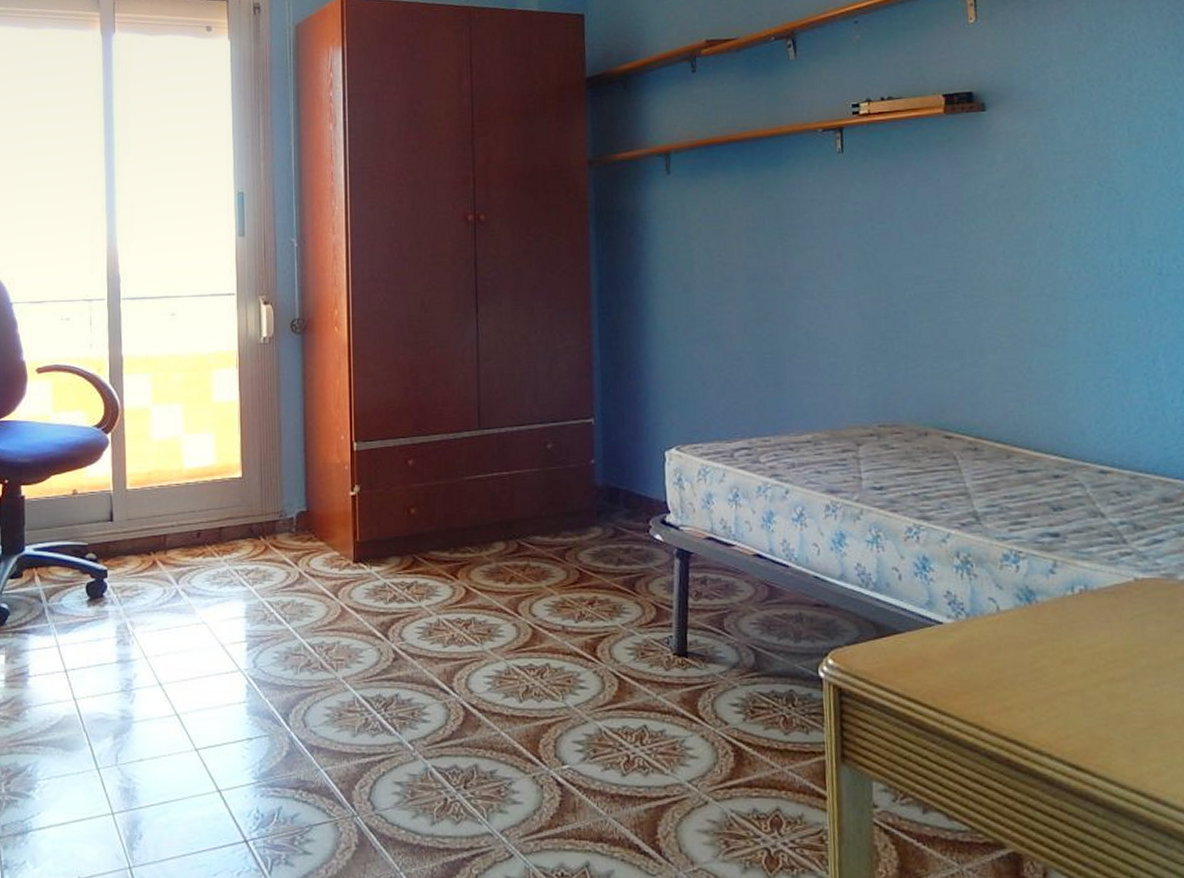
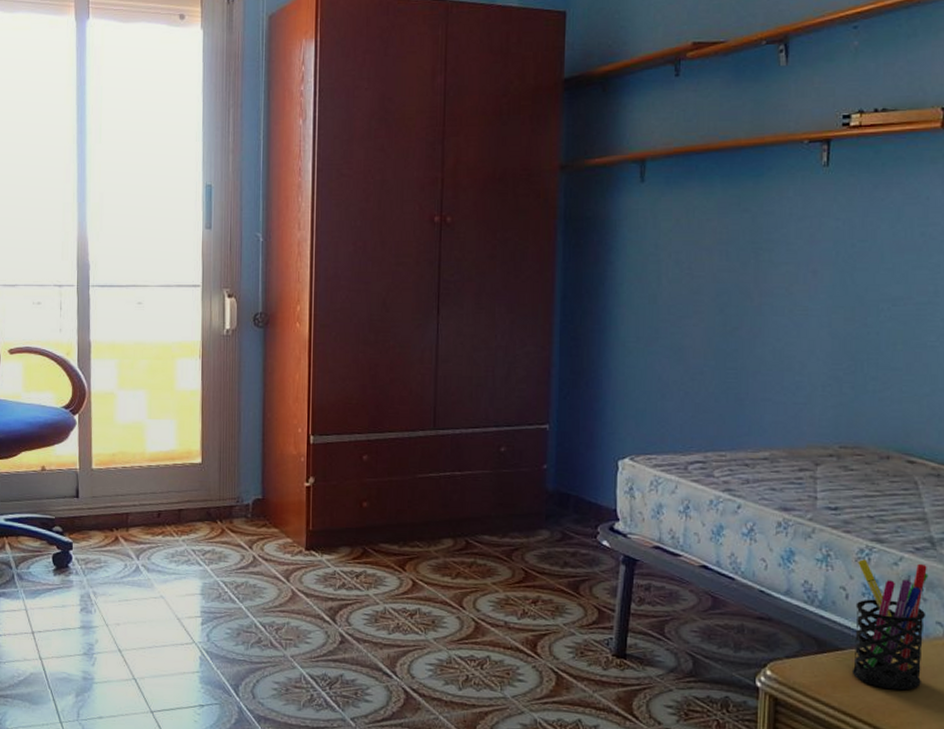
pen holder: none [907,538,980,671] -> present [852,559,929,691]

